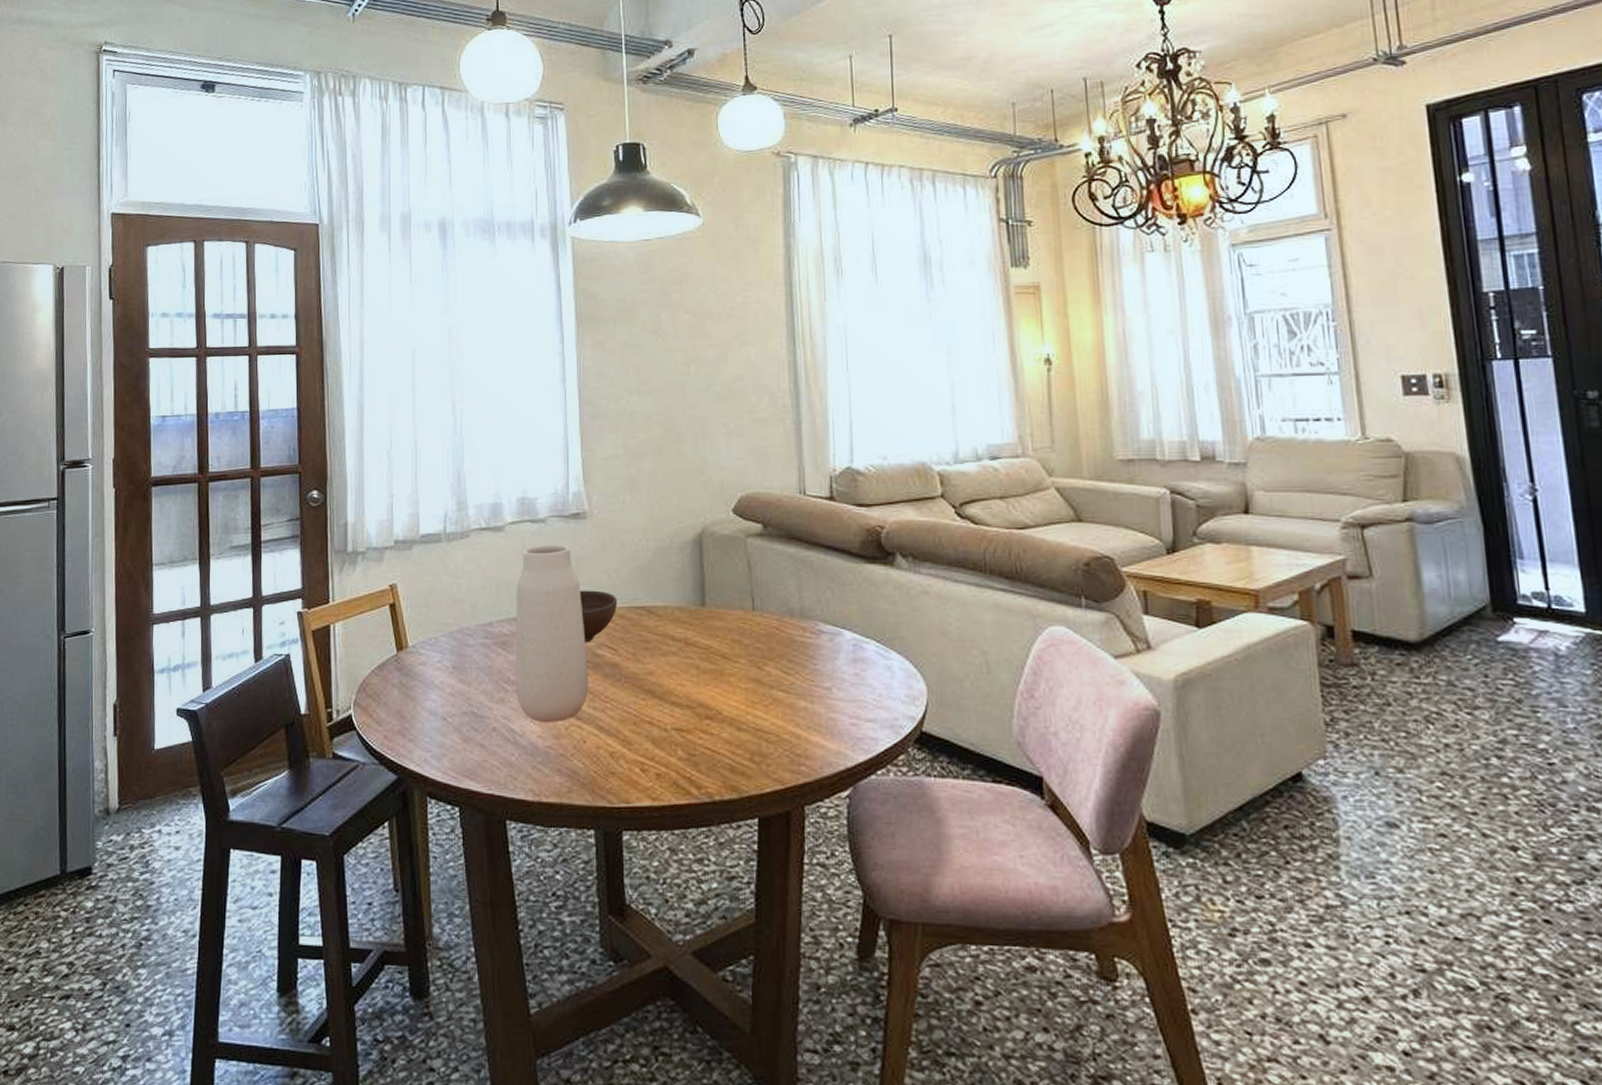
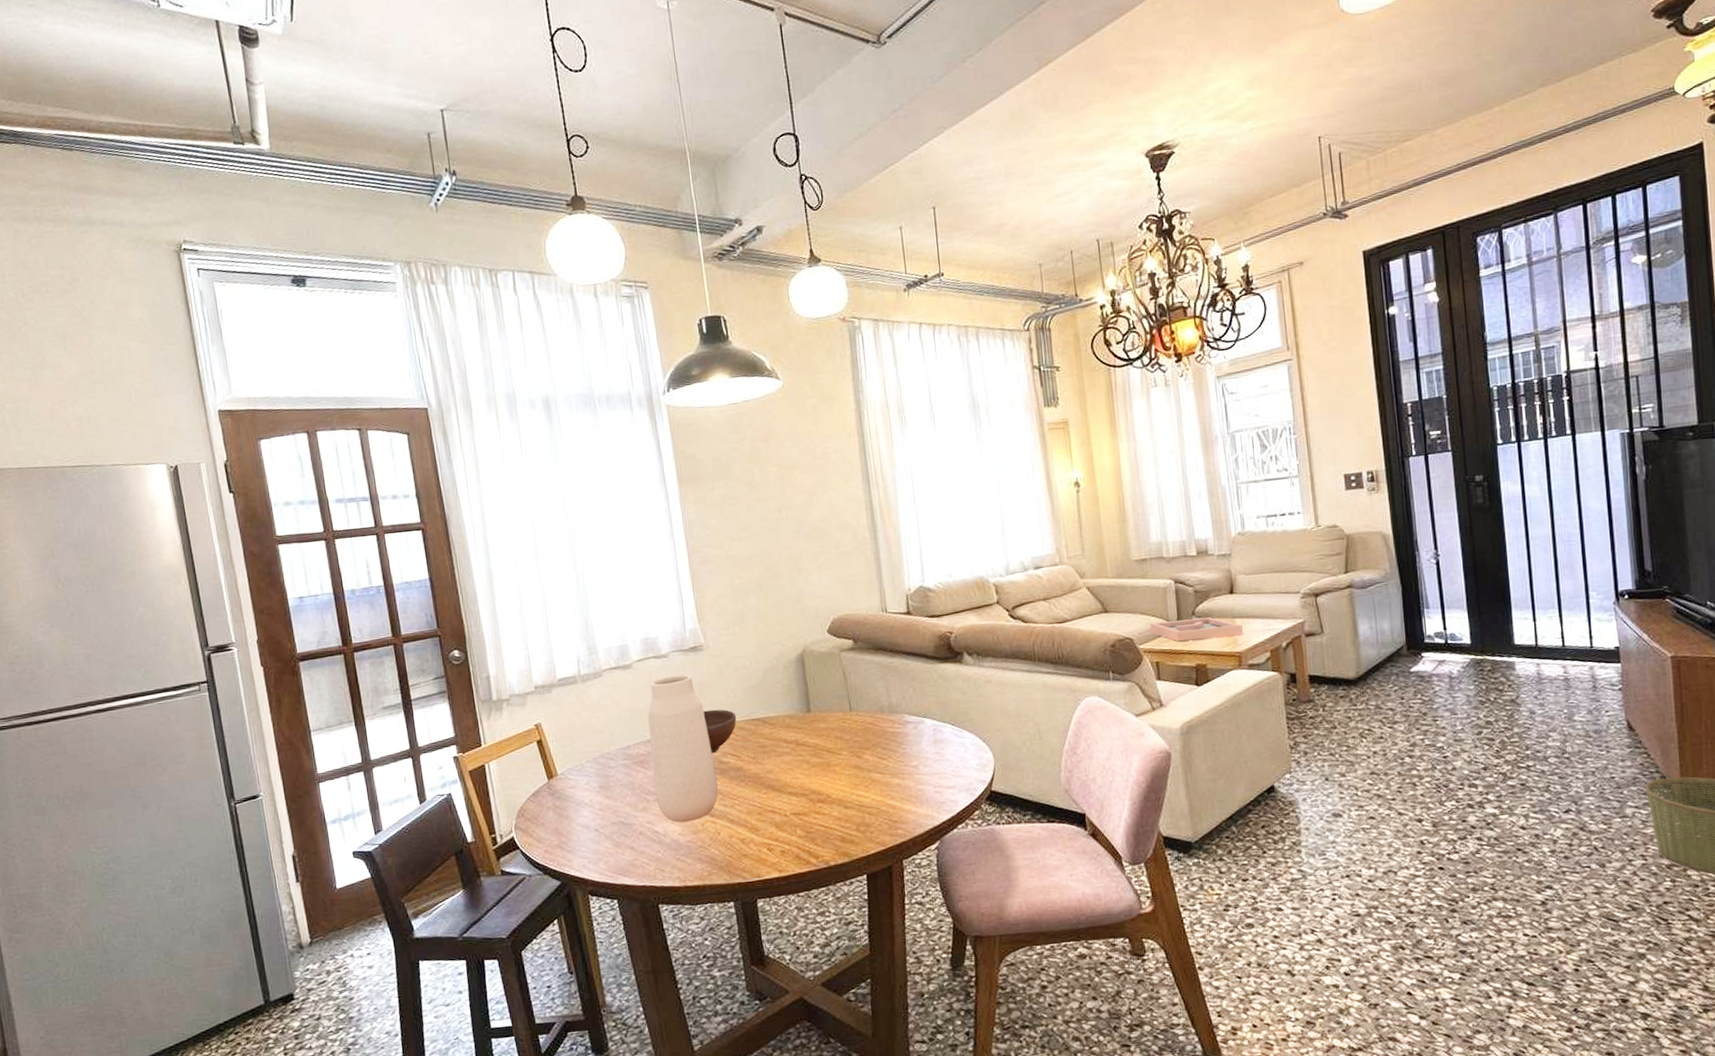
decorative tray: none [1136,541,1261,568] -> present [1149,617,1243,642]

